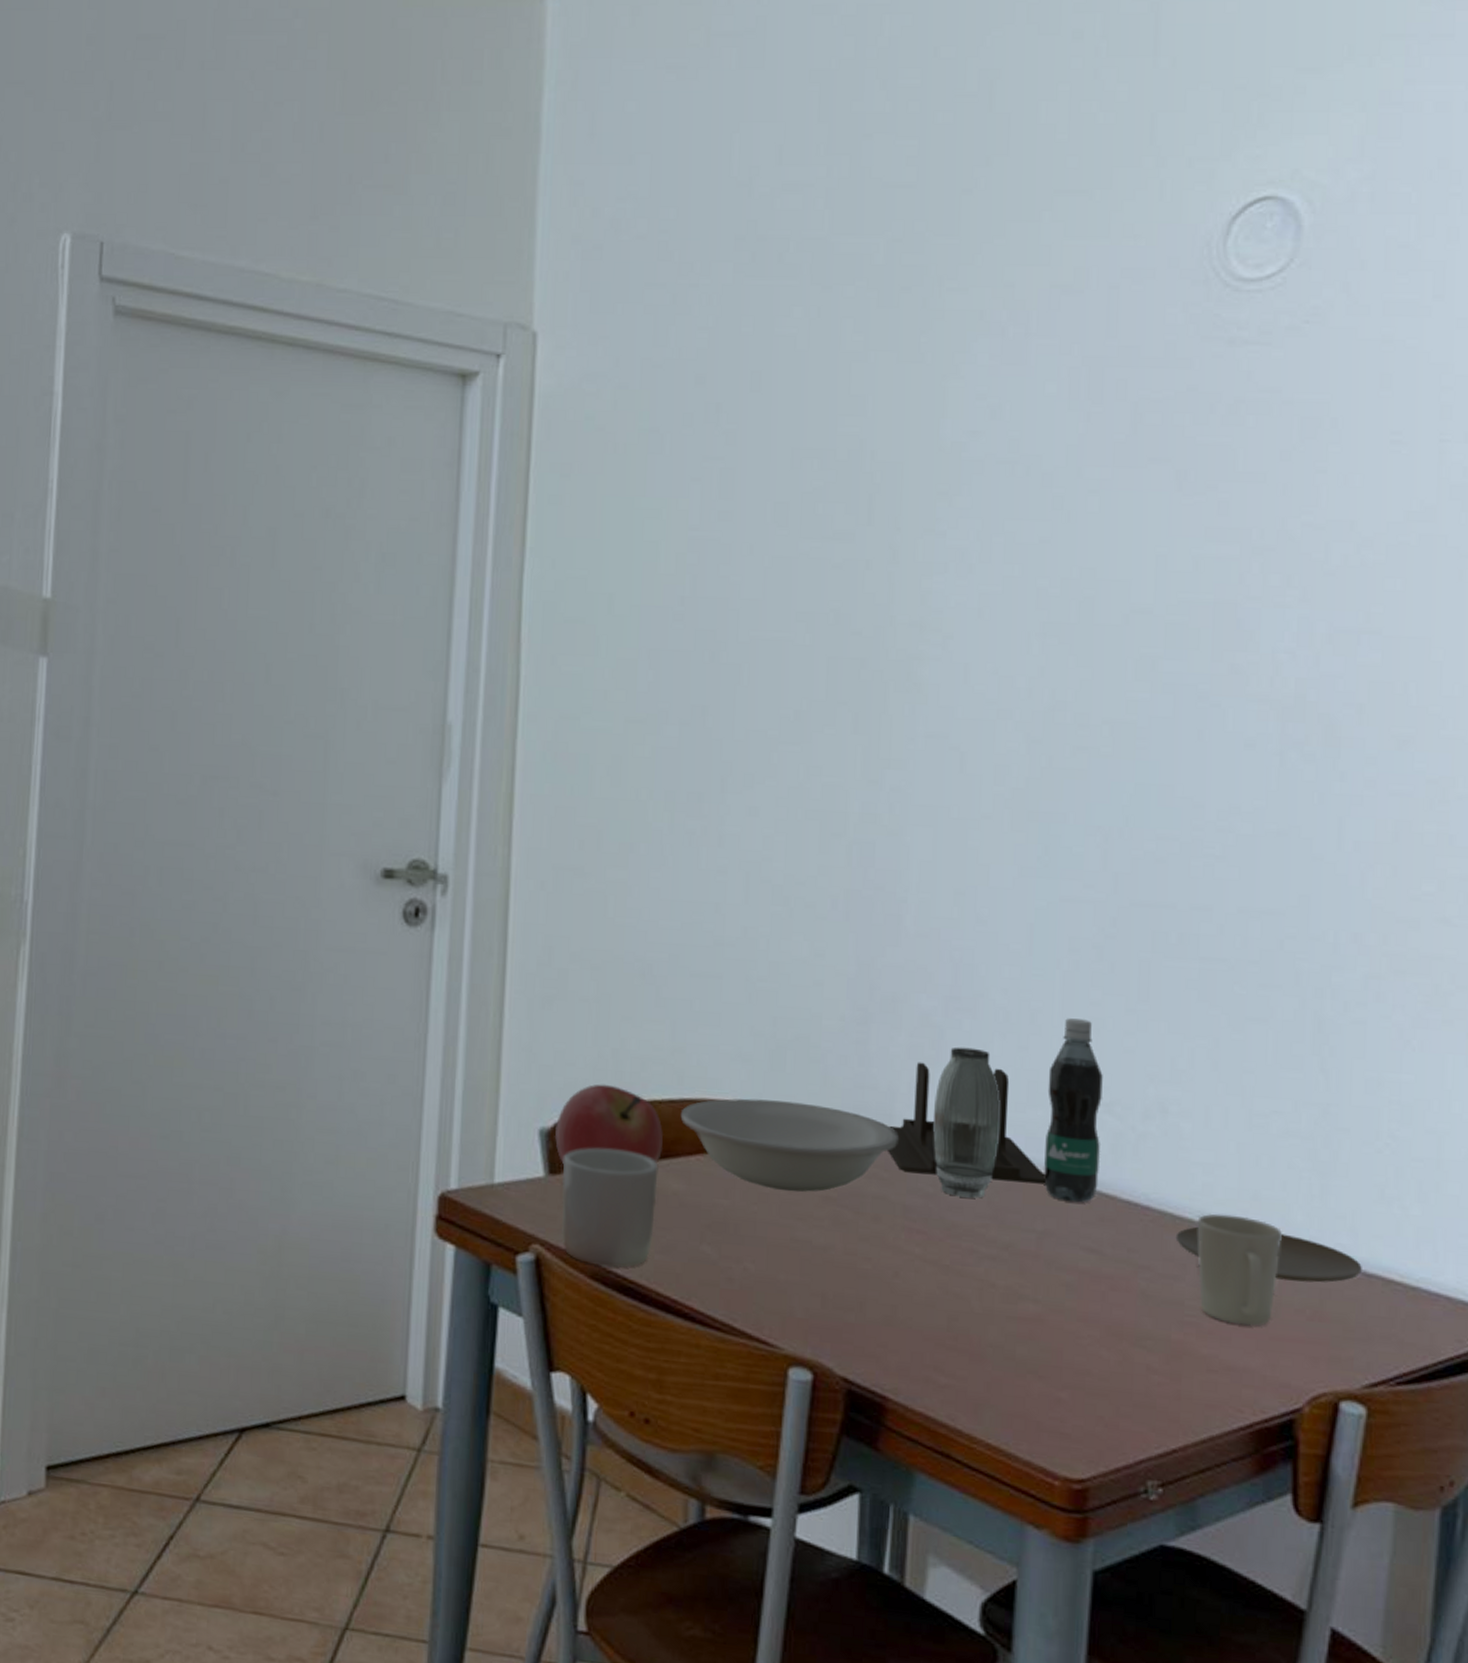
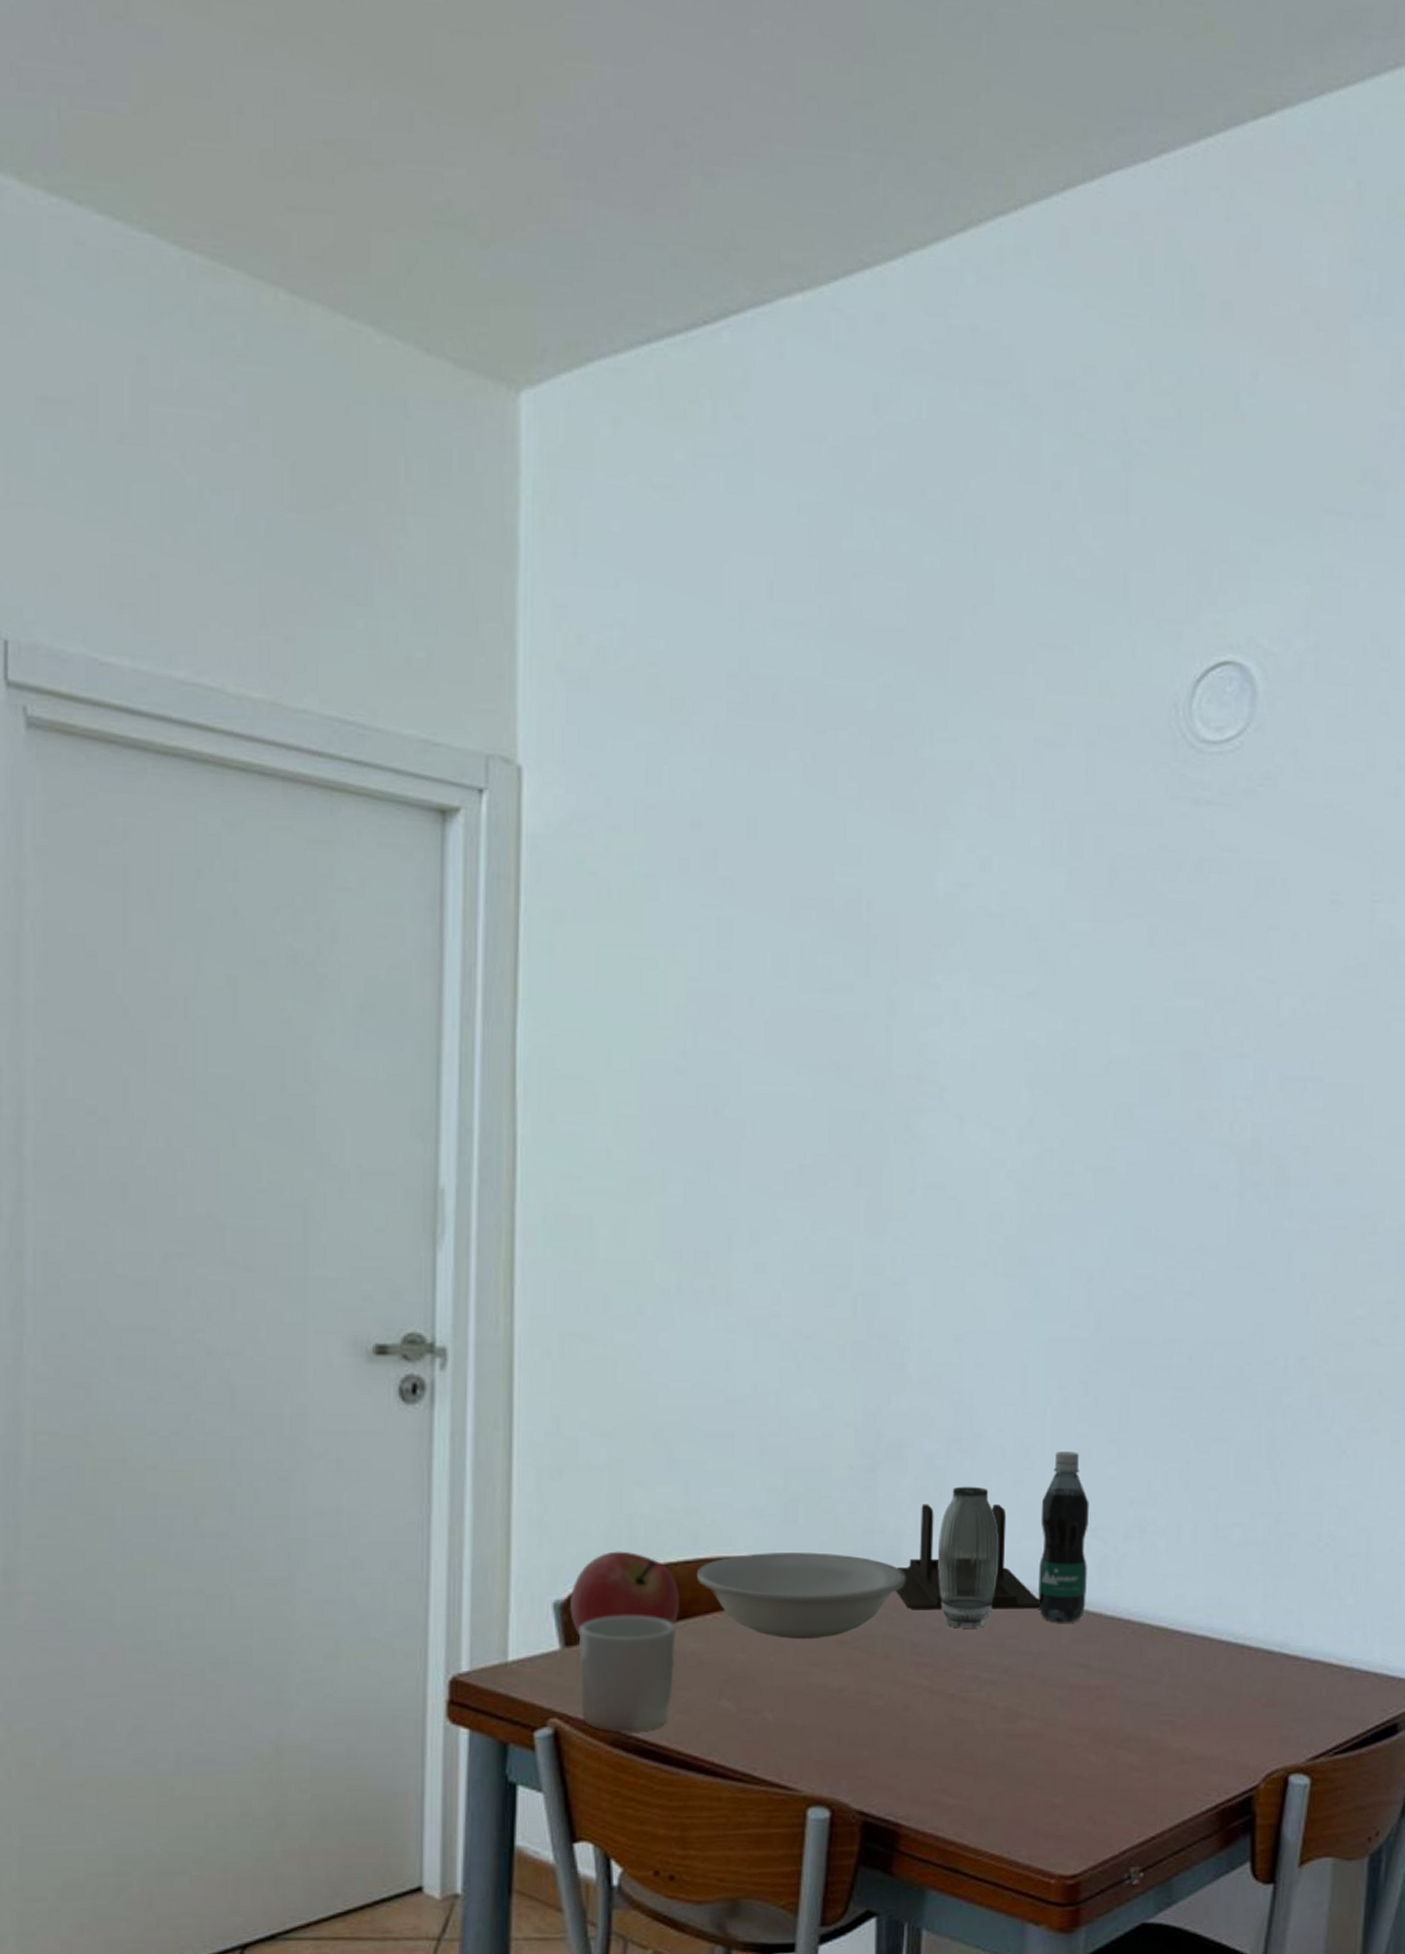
plate: present [1175,1226,1362,1283] -> none [1153,1632,1307,1674]
mug: present [1197,1213,1282,1326] -> none [1171,1620,1242,1718]

